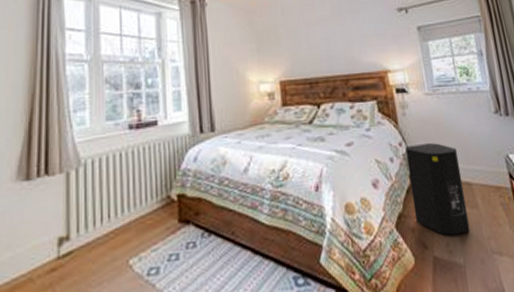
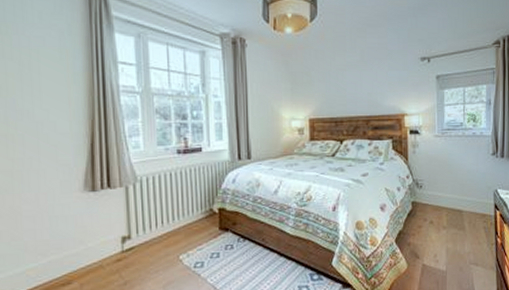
speaker: present [405,143,470,236] -> none [411,177,455,250]

